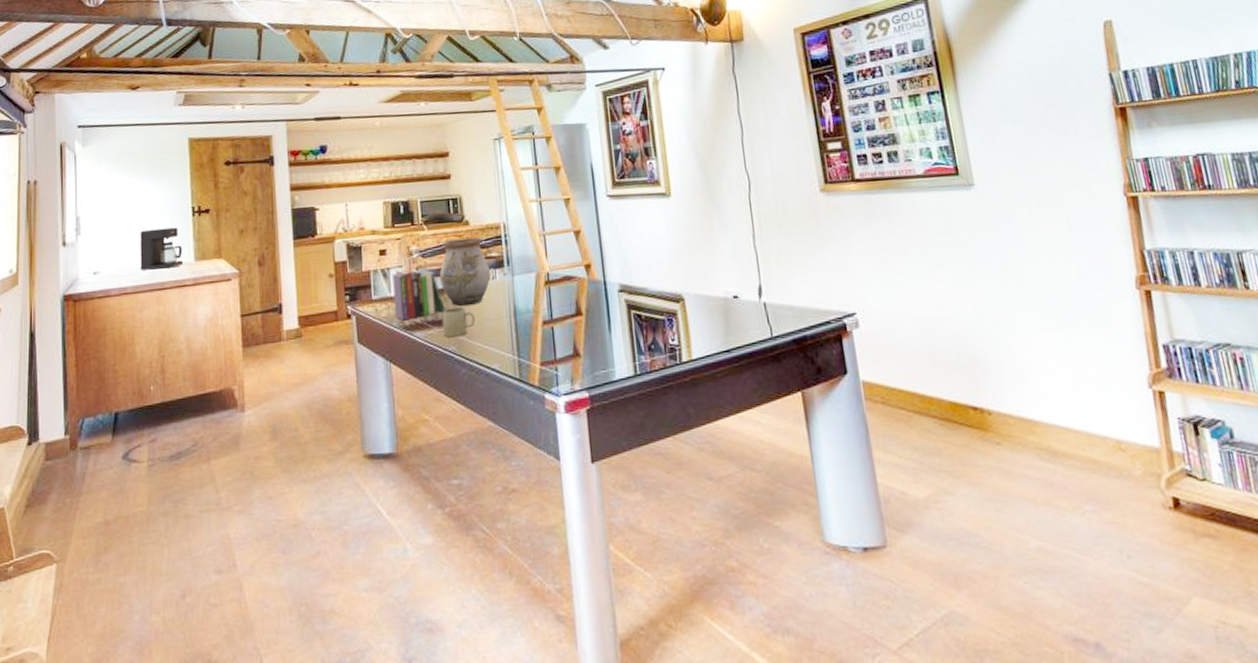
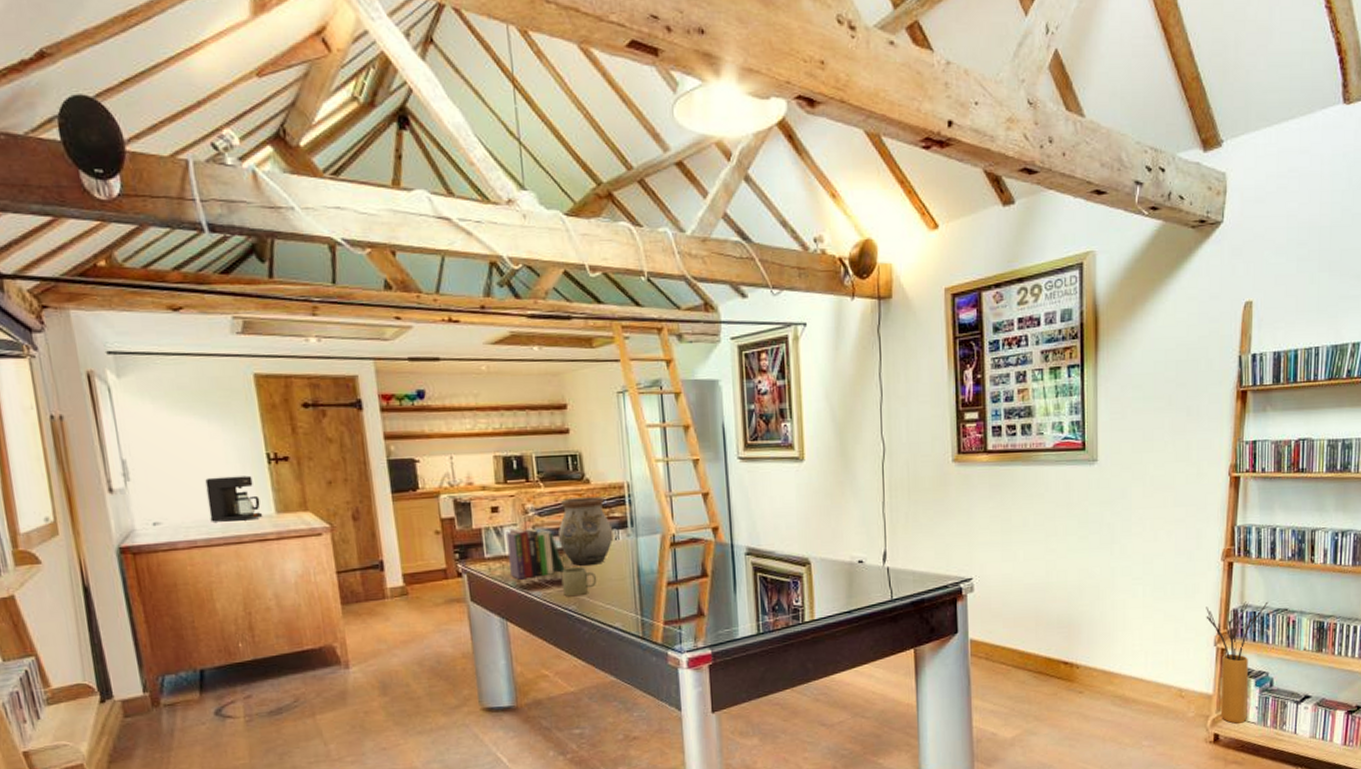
vase: none [1129,335,1210,485] -> present [1206,601,1268,724]

